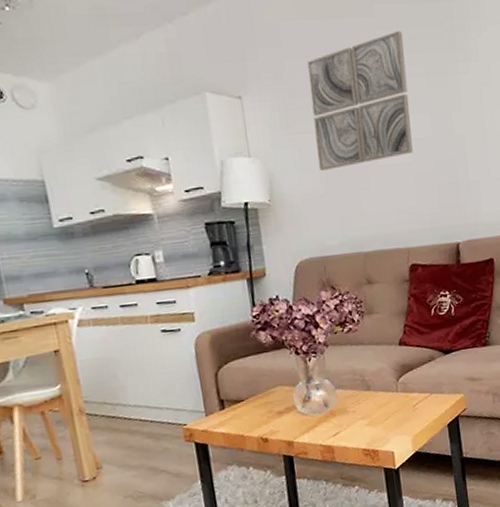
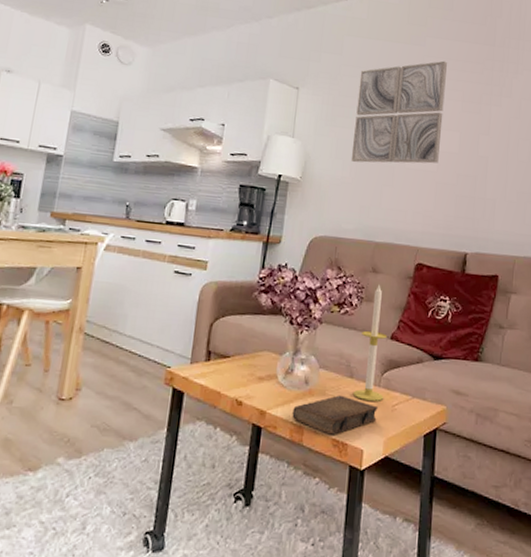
book: none [318,408,401,447] -> present [292,395,378,435]
candle: none [369,295,404,408] -> present [353,284,388,401]

